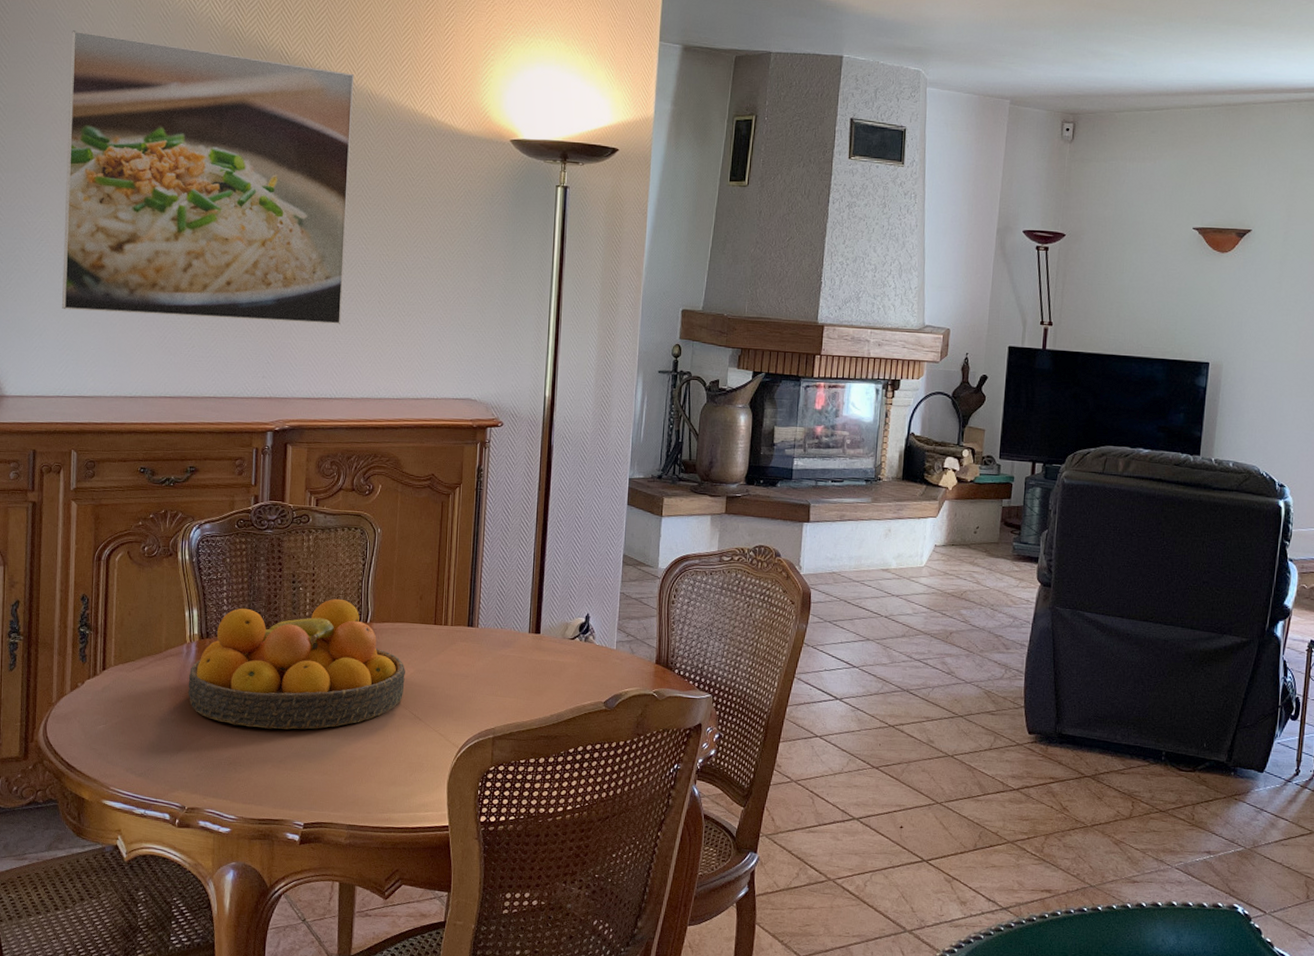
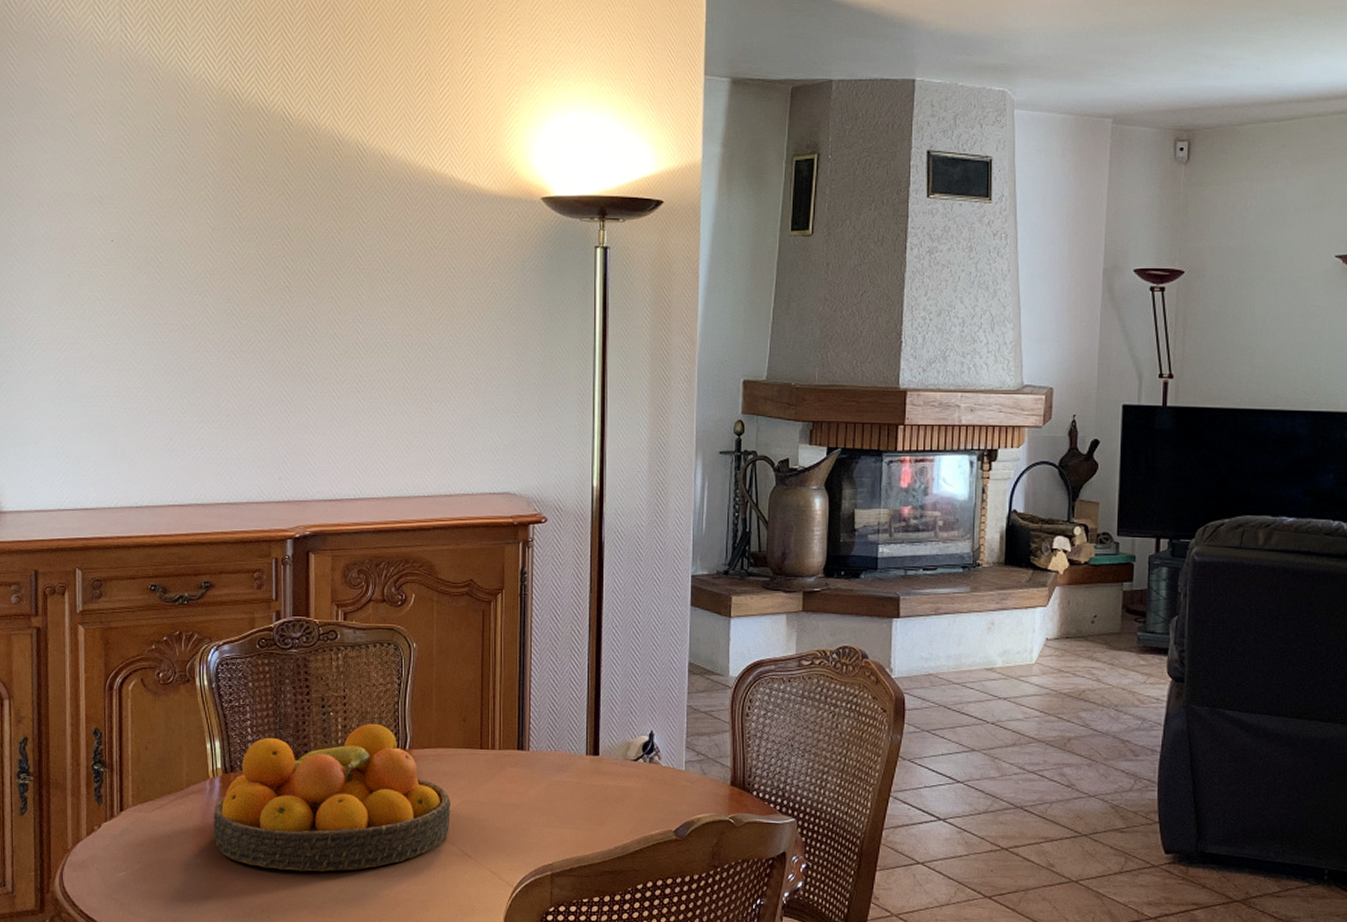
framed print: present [62,30,355,324] -> none [55,103,365,416]

